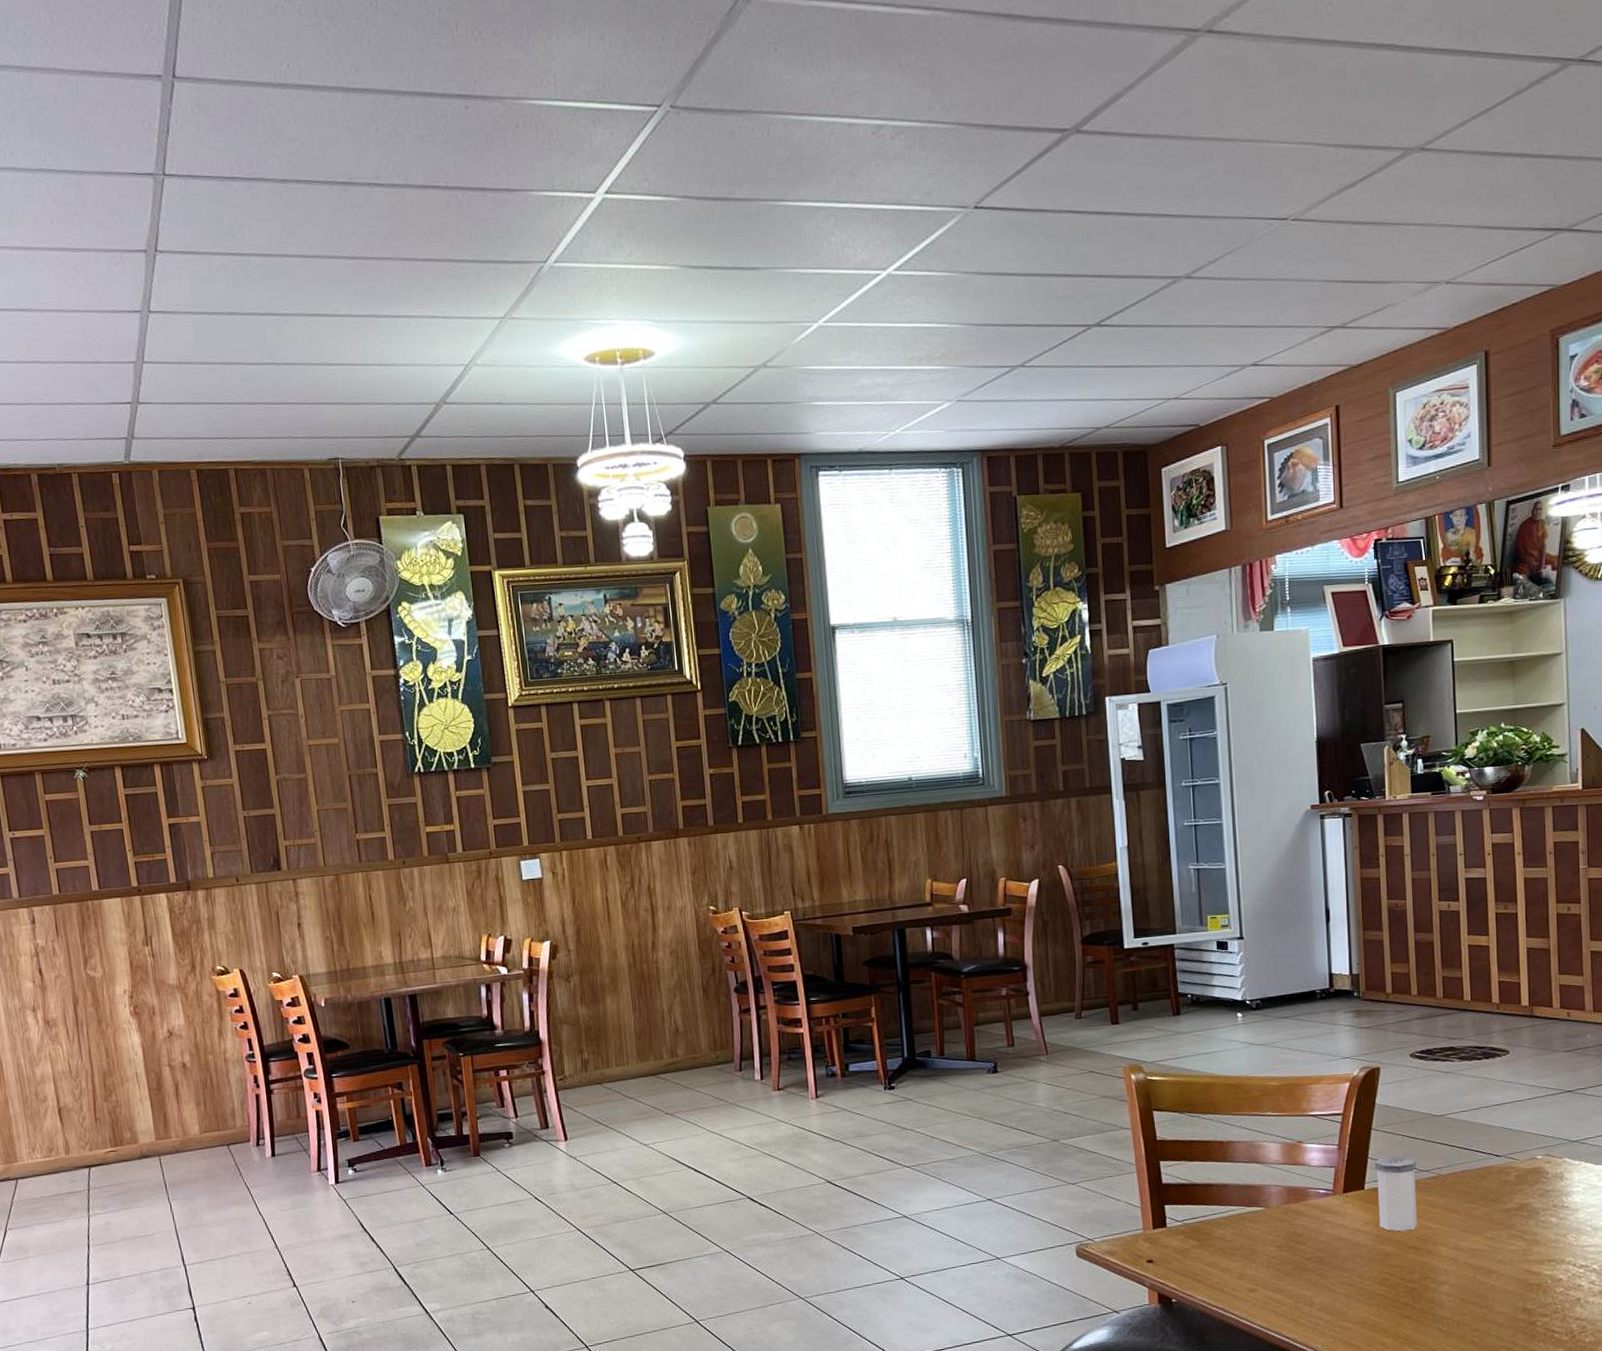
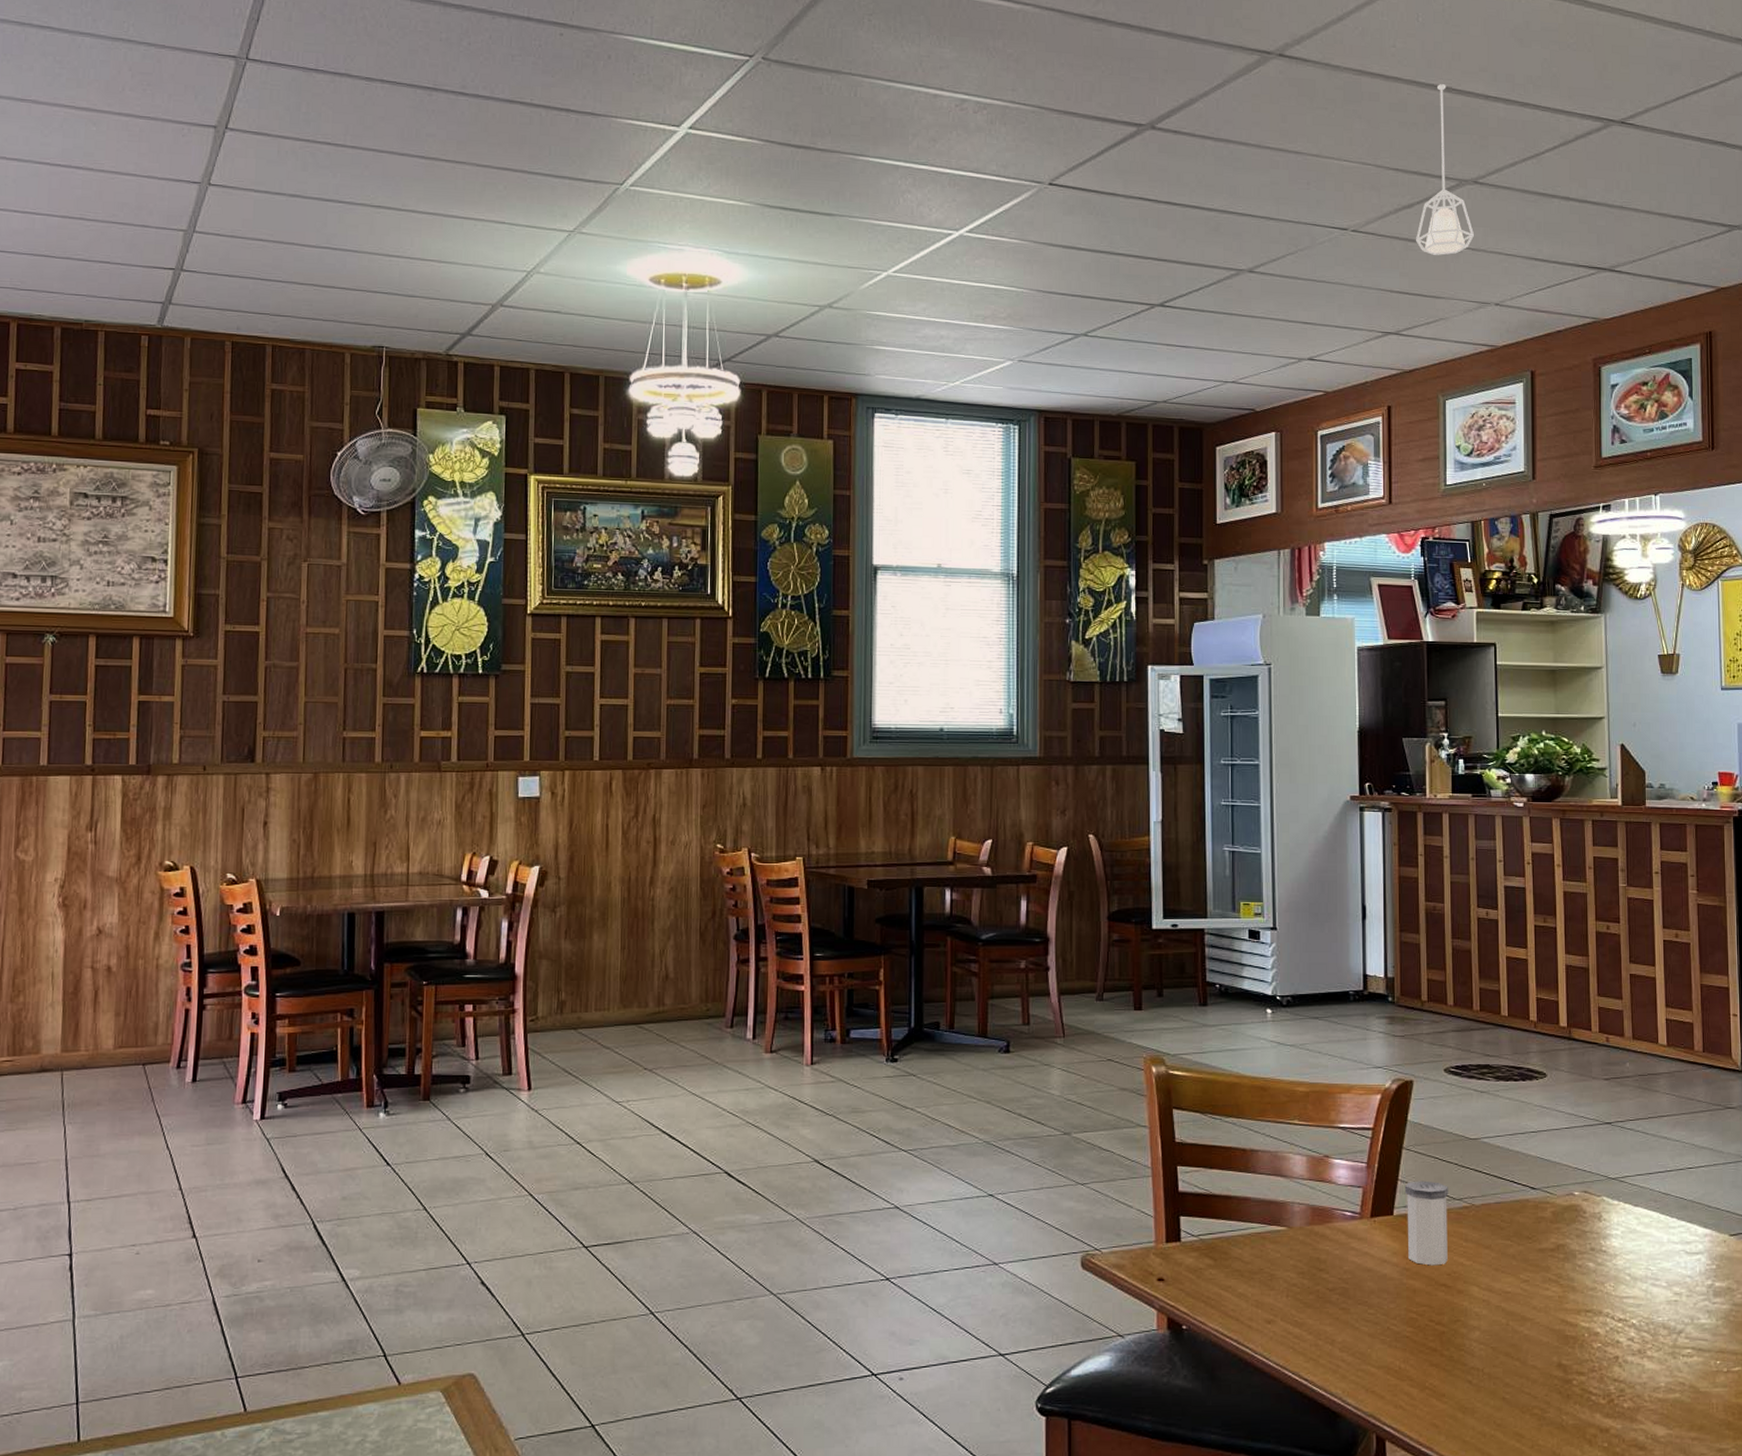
pendant lamp: none [1360,41,1422,236] -> present [1416,84,1474,255]

